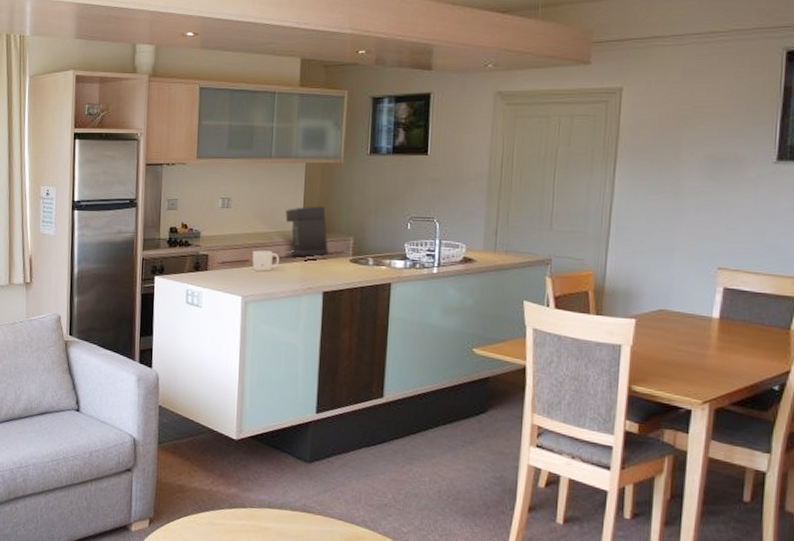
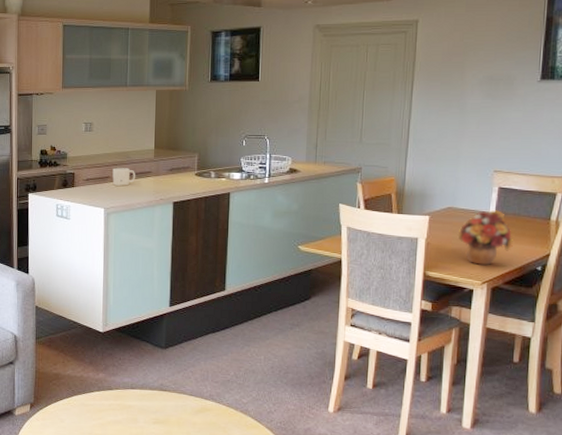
coffee maker: present [285,206,329,258] -> none [140,128,178,174]
flower arrangement: none [671,315,743,381] -> present [457,210,513,265]

